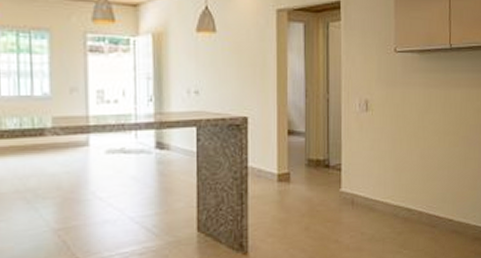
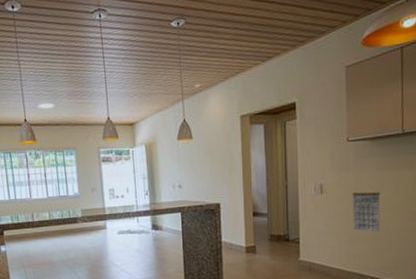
calendar: none [399,111,429,159] -> present [352,191,381,232]

